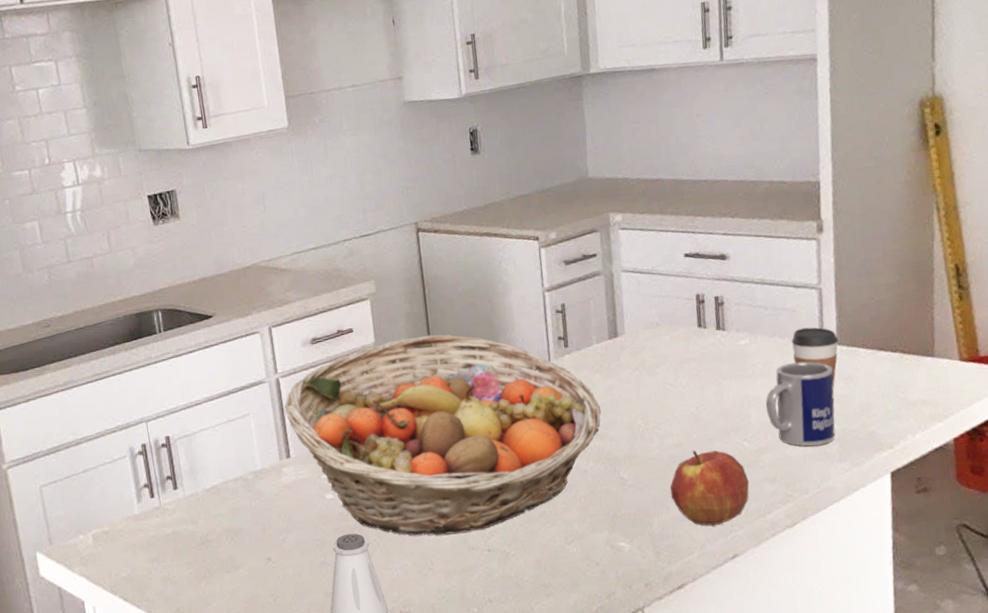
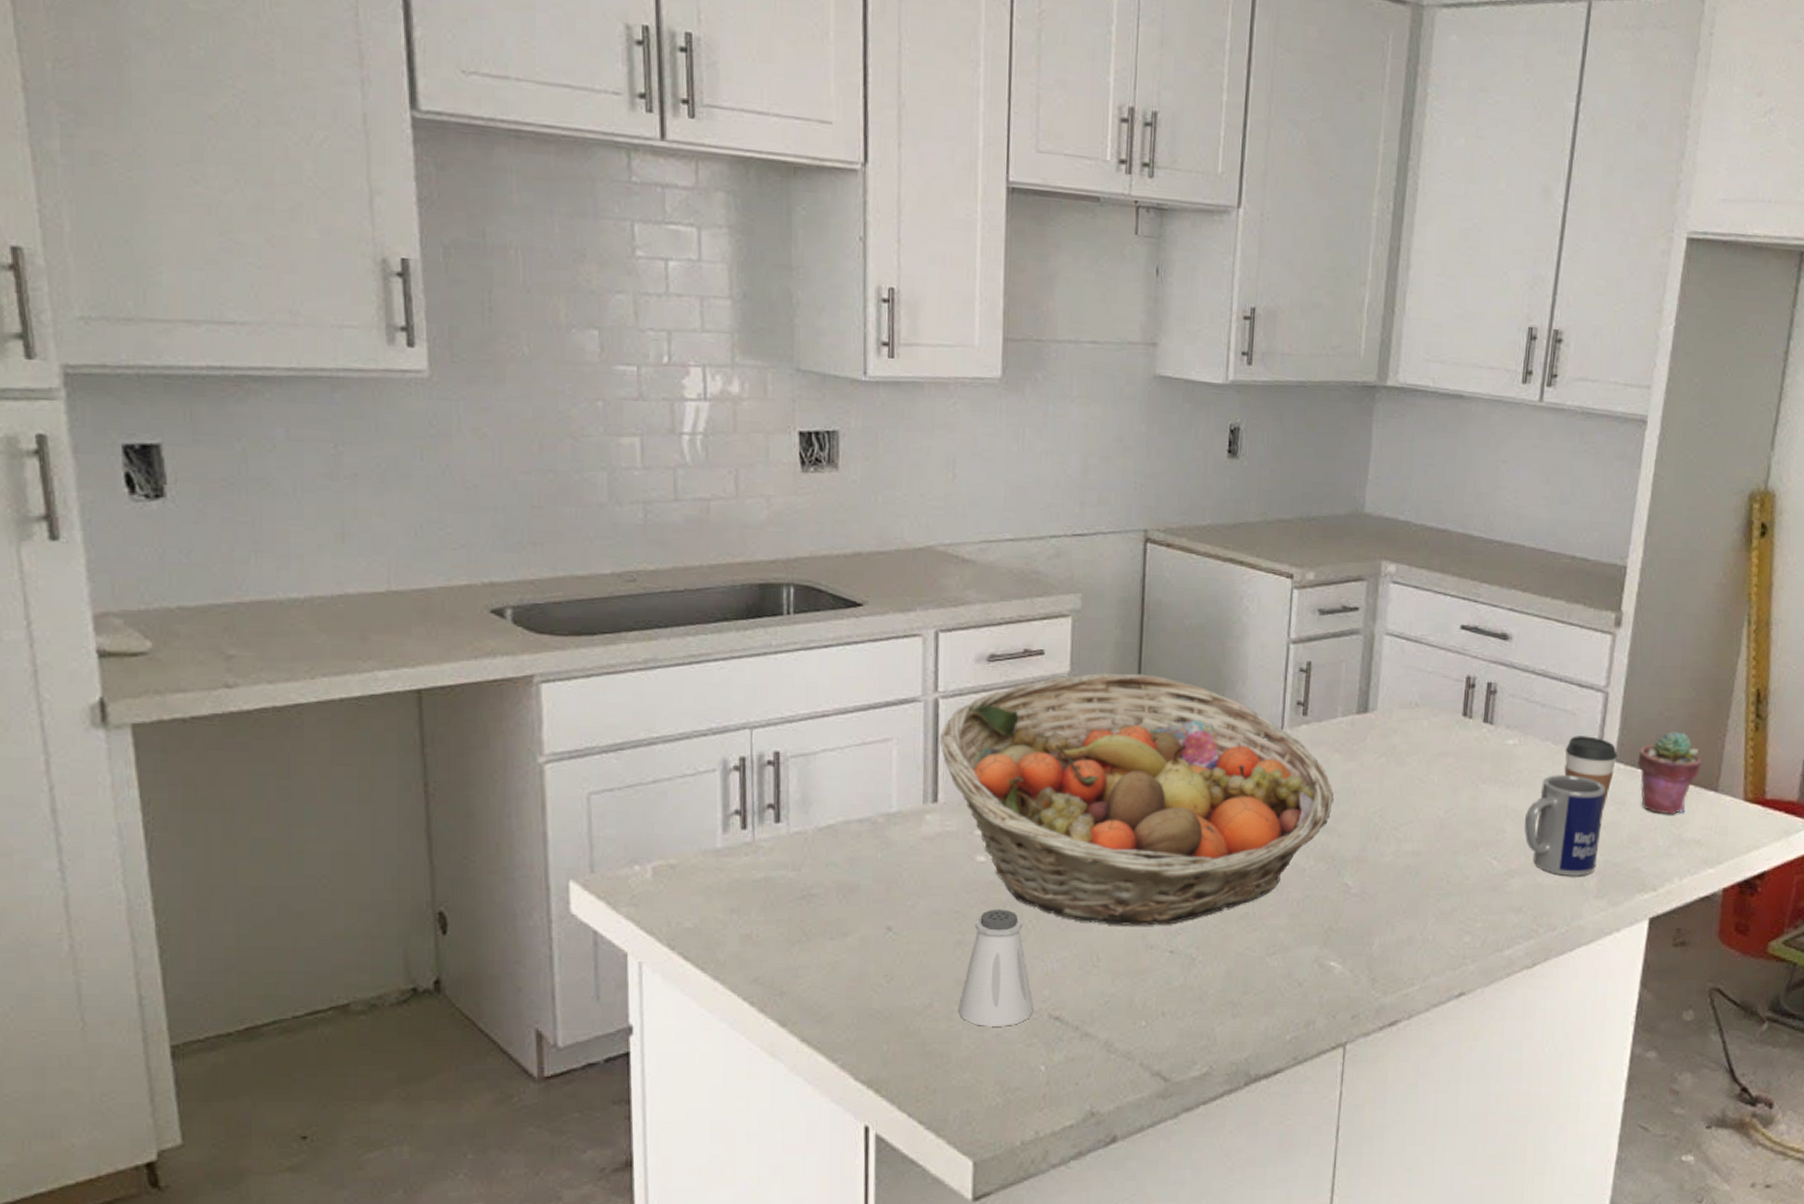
apple: present [669,450,749,526] -> none [1399,863,1492,955]
potted succulent: none [856,311,915,383] -> present [1637,731,1702,815]

